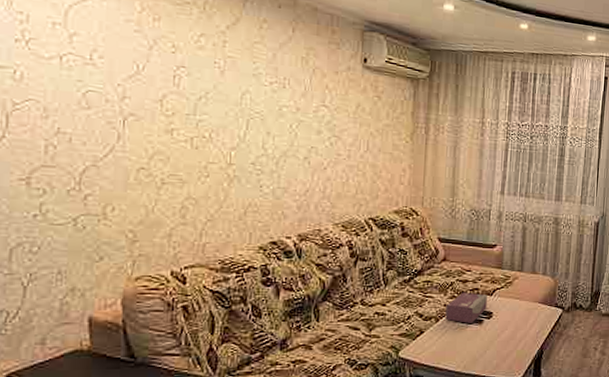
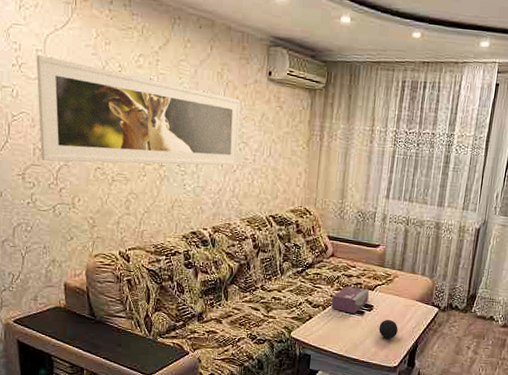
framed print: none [51,29,331,163] -> present [36,55,241,166]
decorative ball: none [500,326,521,348] -> present [378,319,398,339]

